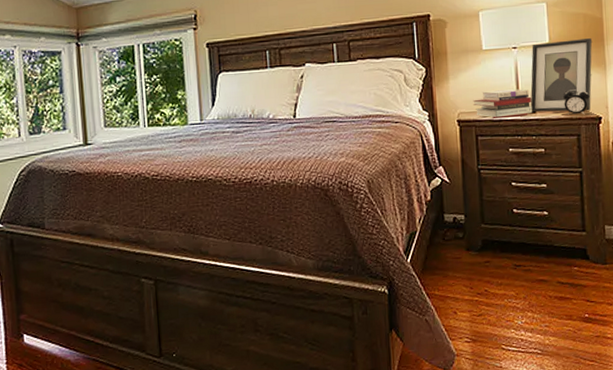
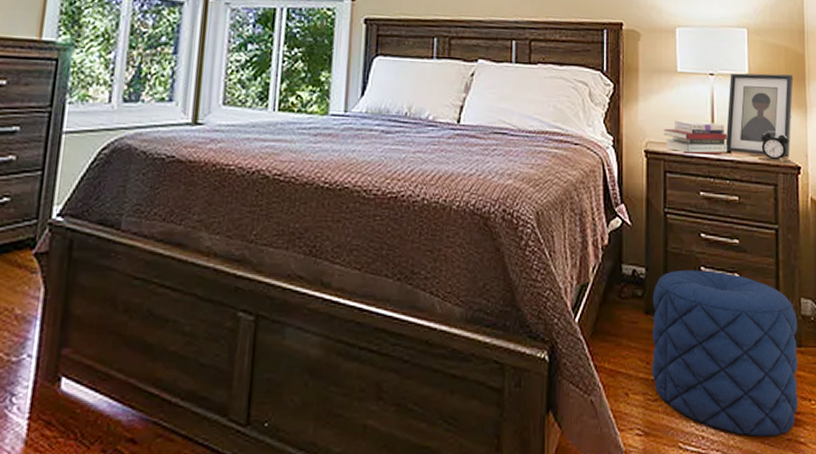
pouf: none [472,211,605,336] -> present [652,269,798,436]

